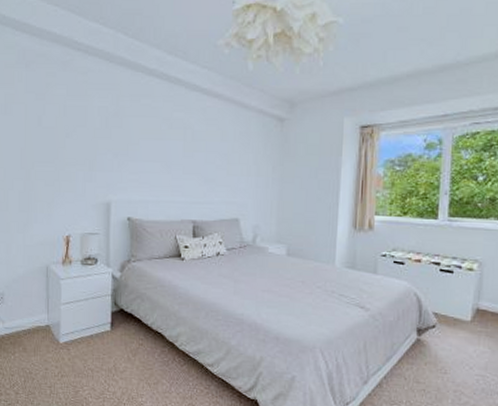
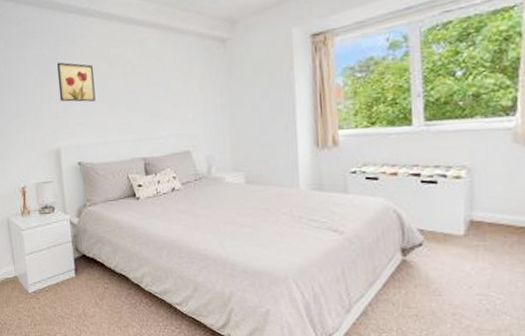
wall art: none [117,117,154,160] -> present [56,62,96,102]

